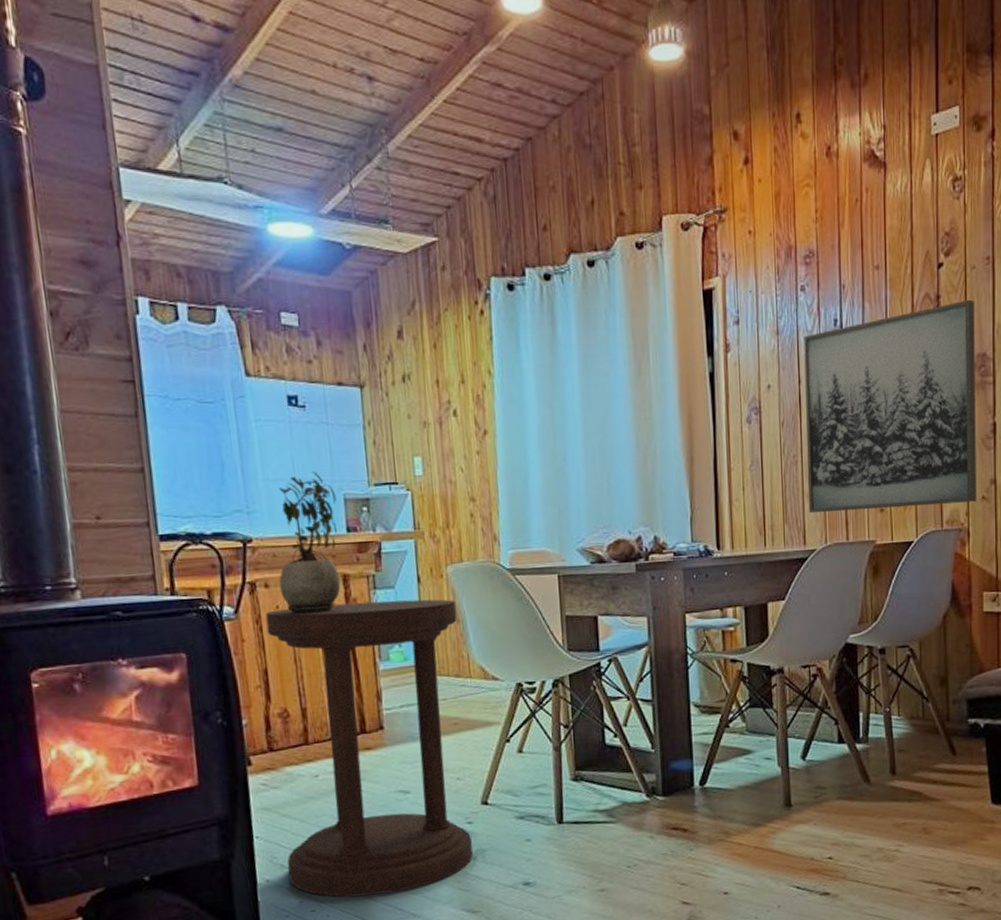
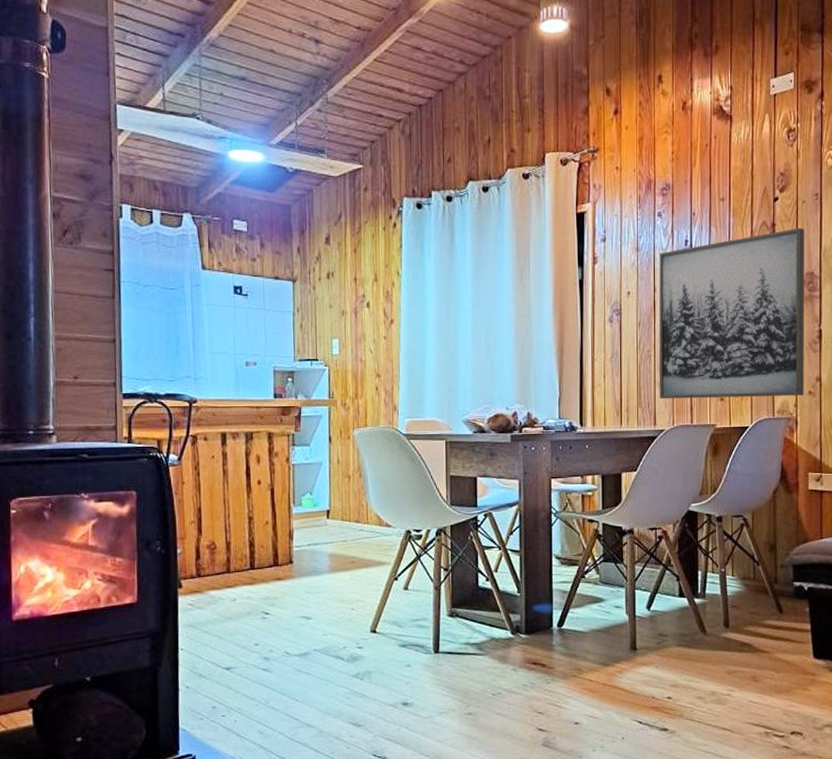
side table: present [265,599,473,897] -> none [203,455,361,706]
potted plant: present [279,471,341,614] -> none [216,347,267,463]

